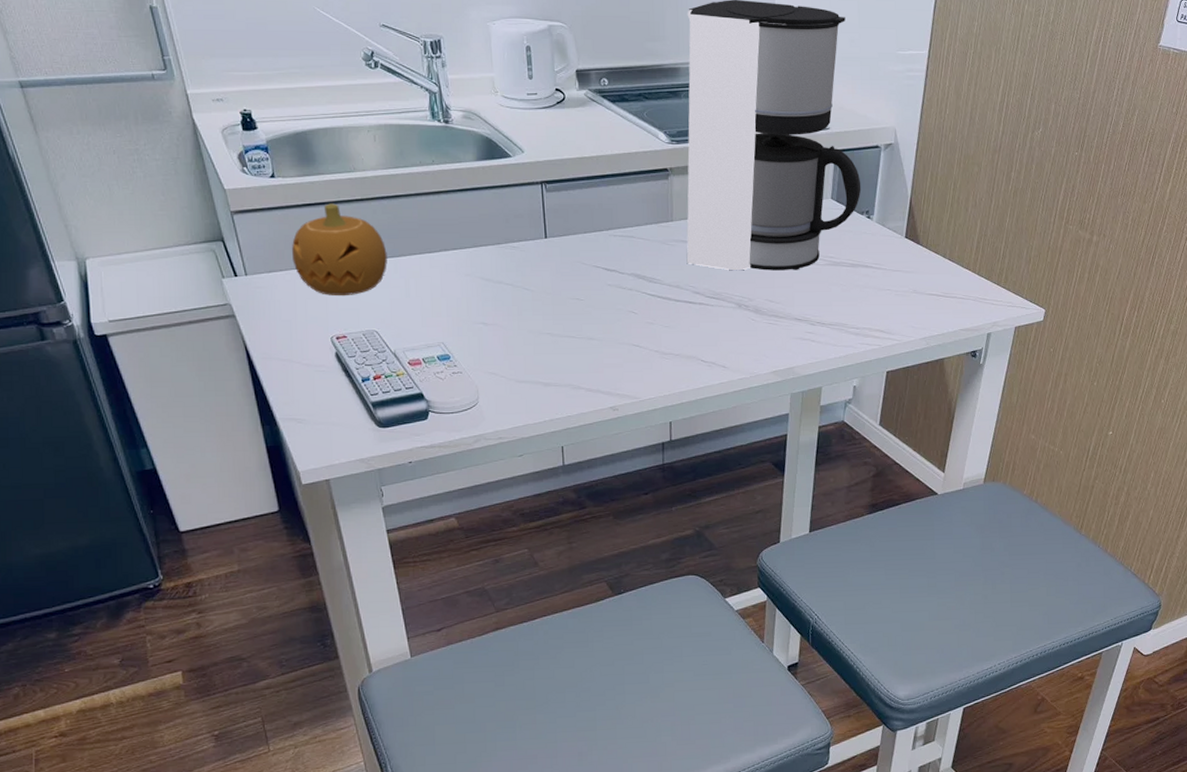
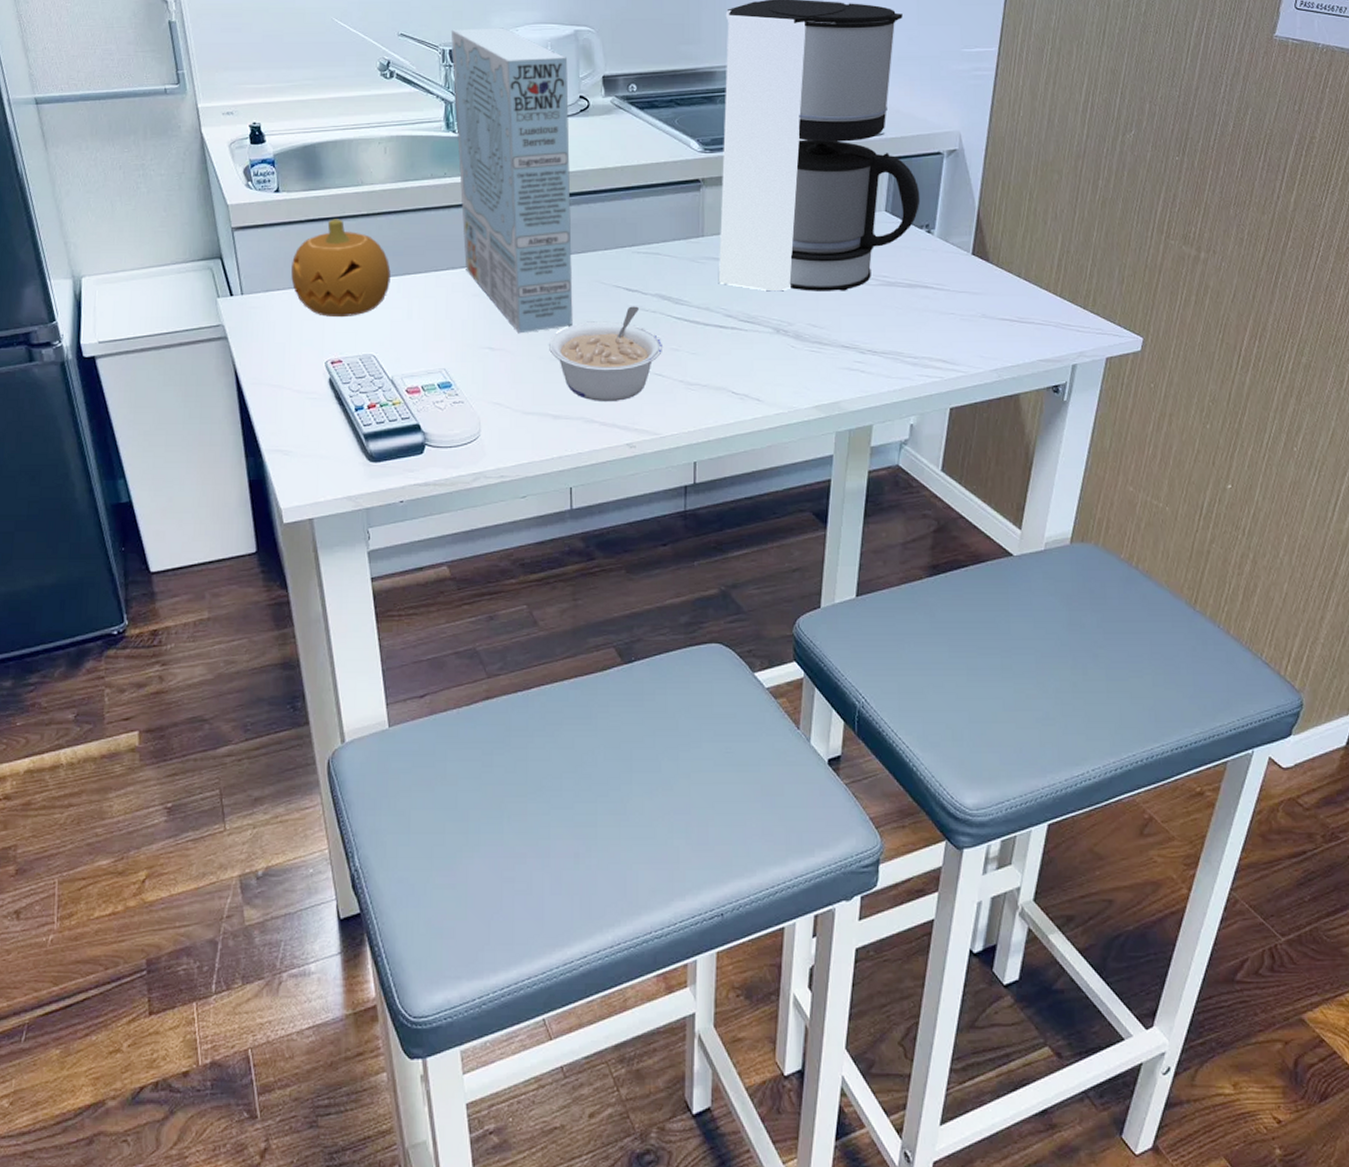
cereal box: none [432,21,558,309] -> present [452,28,573,332]
legume: none [536,284,640,371] -> present [548,306,664,403]

